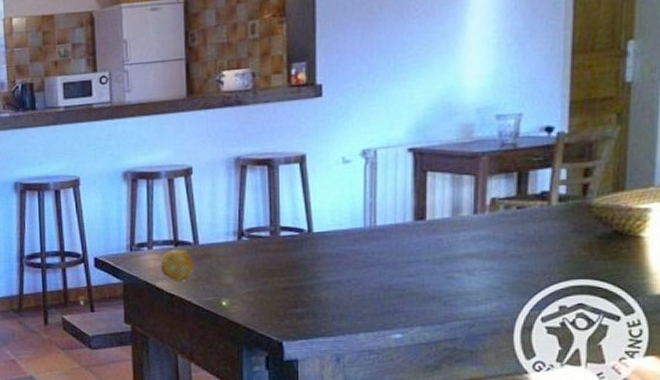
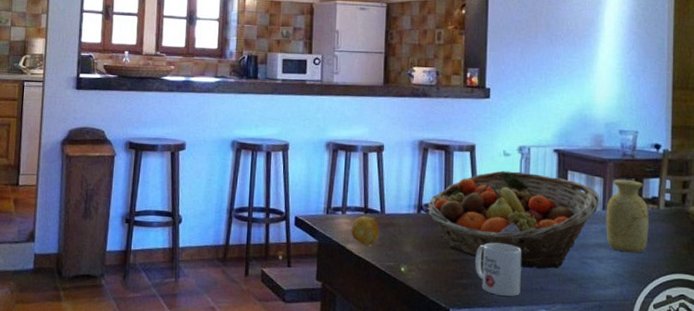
fruit basket: none [250,179,470,290] -> present [428,171,600,269]
mug: none [311,264,369,322] -> present [475,242,521,296]
vase: none [478,174,536,261] -> present [606,179,649,253]

